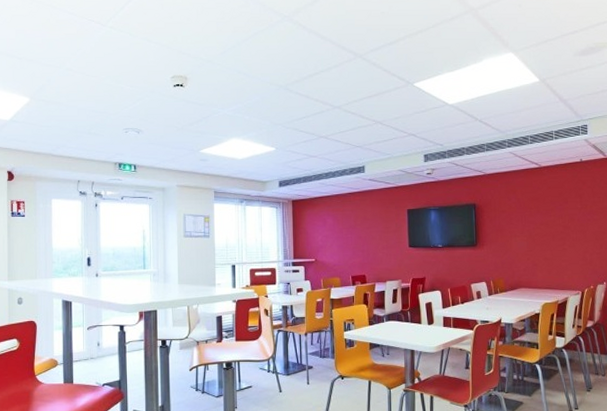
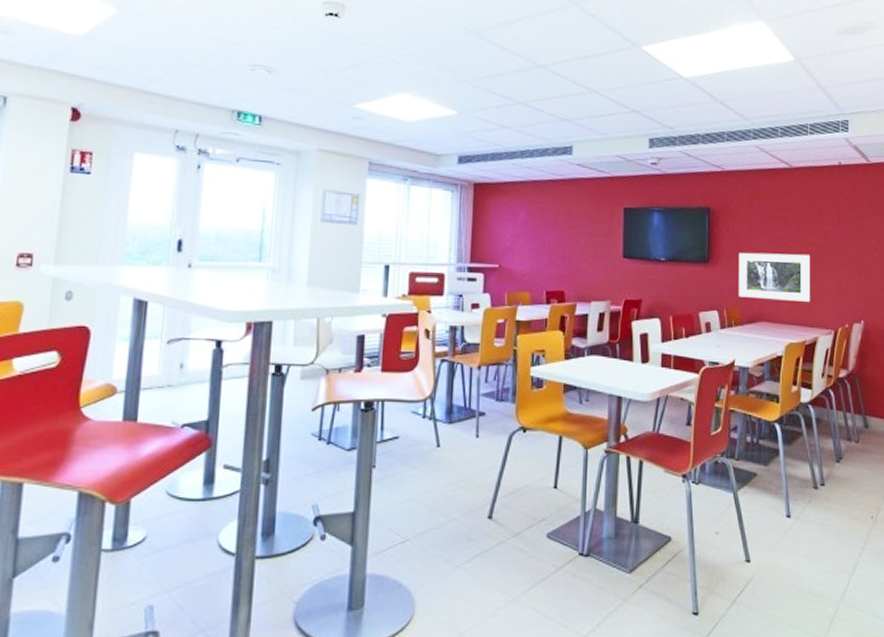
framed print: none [500,233,561,271] -> present [738,252,811,302]

